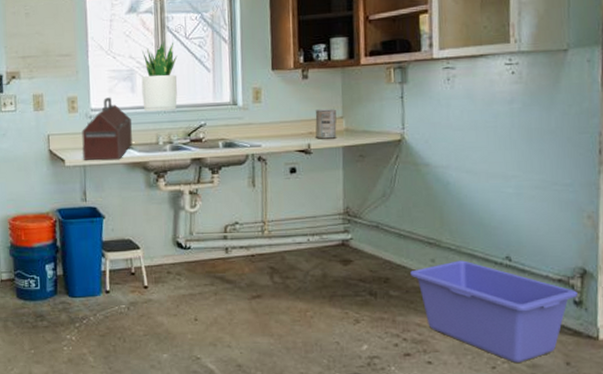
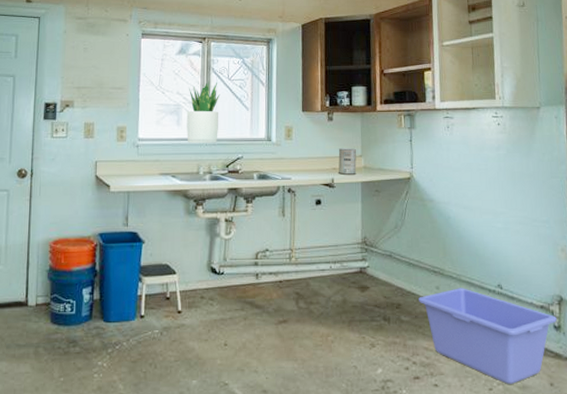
toolbox: present [82,97,132,161] -> none [128,129,175,188]

